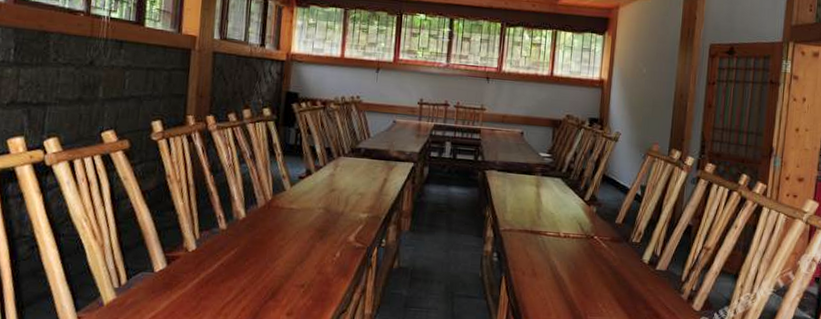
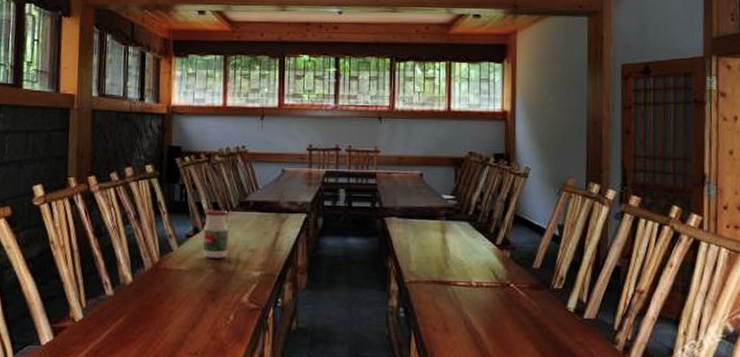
jar: none [314,154,340,200] -> present [202,210,229,258]

